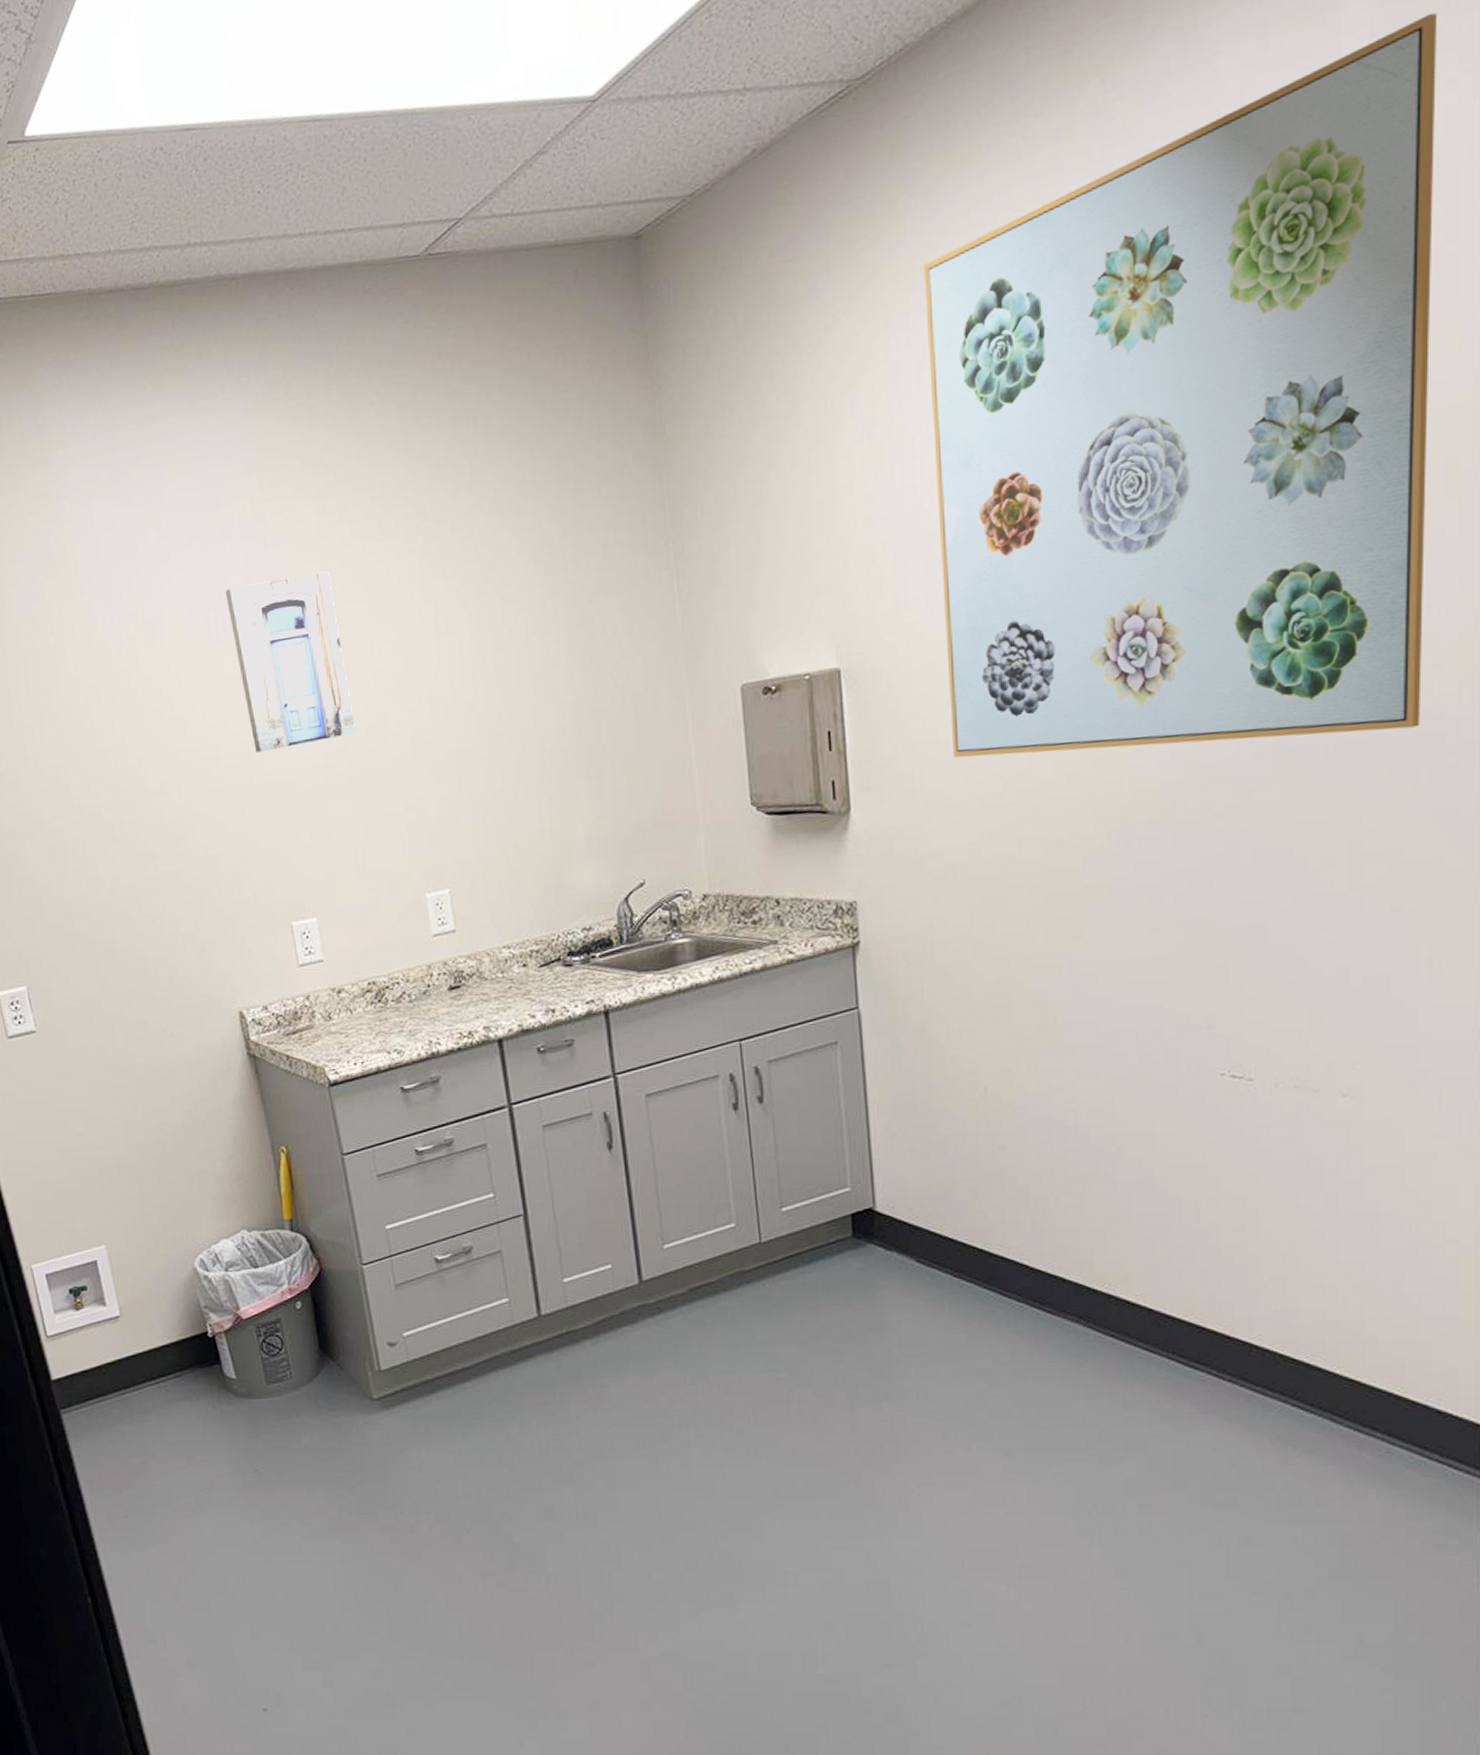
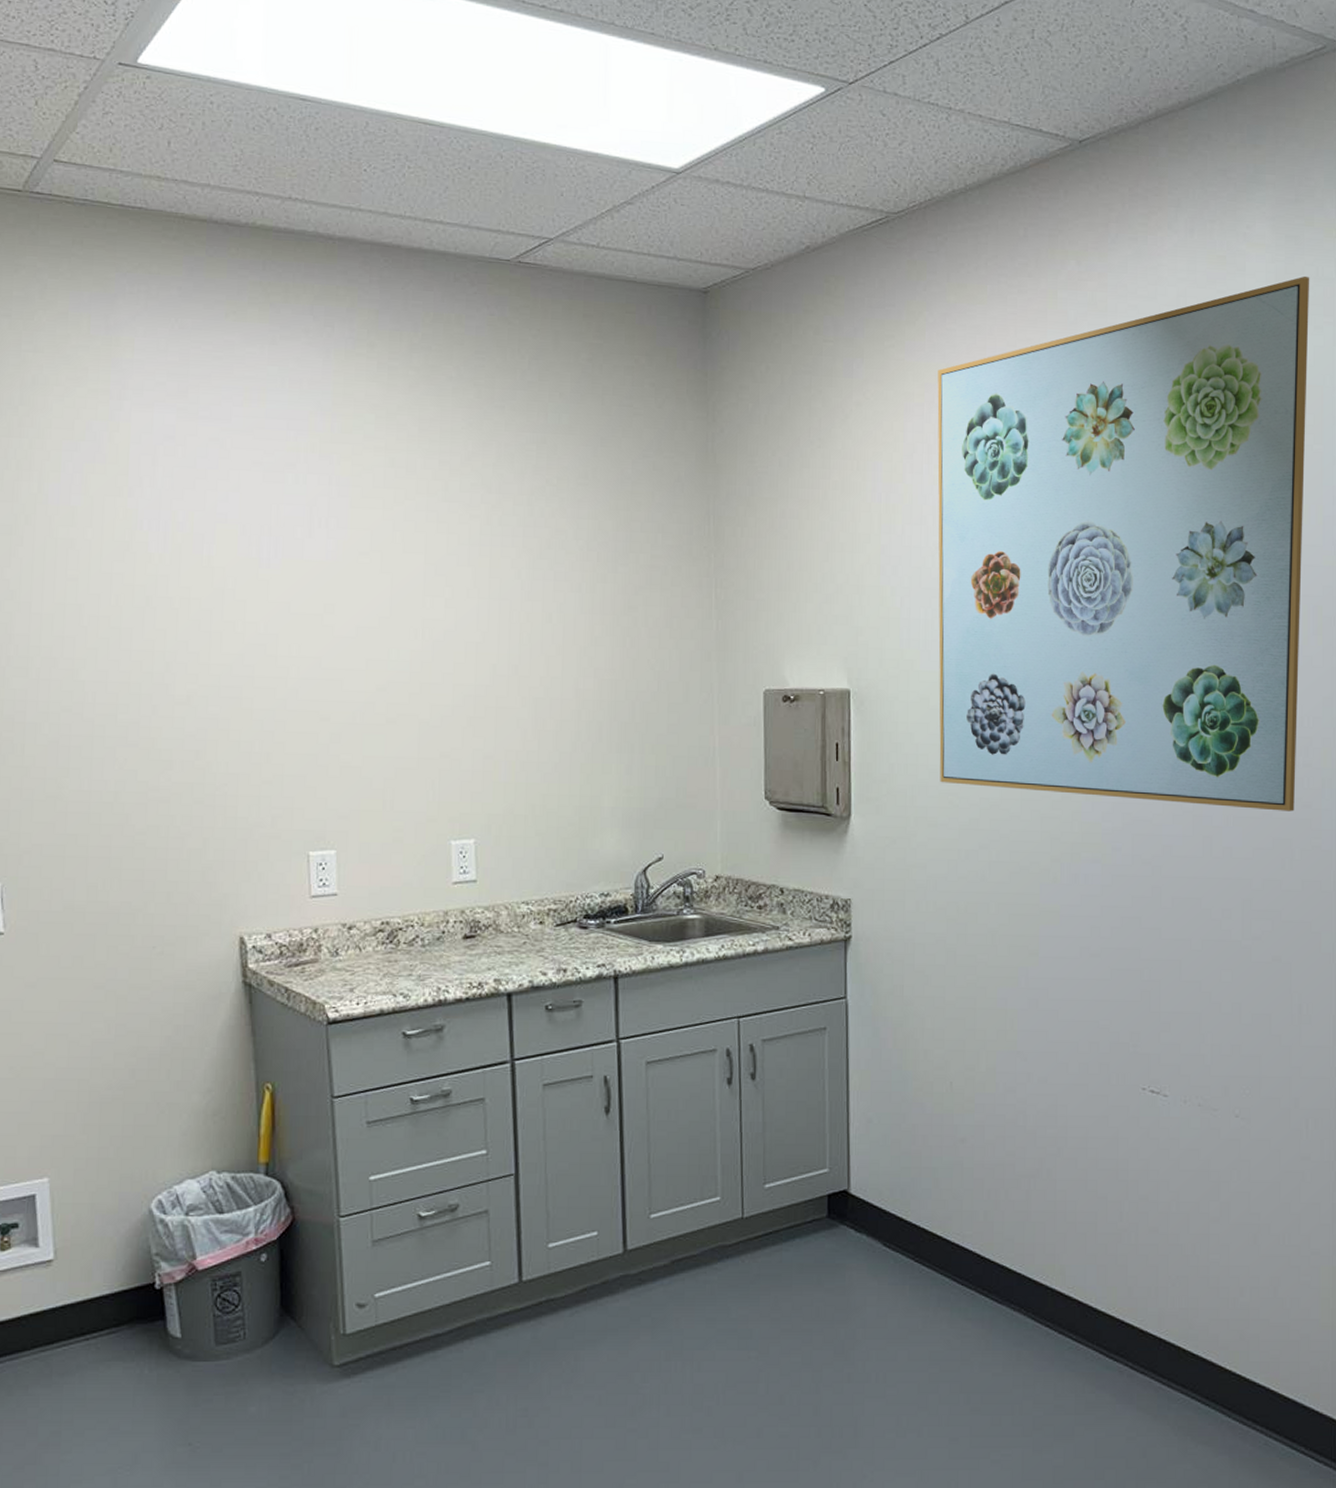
wall art: present [225,571,356,753] -> none [282,517,399,679]

